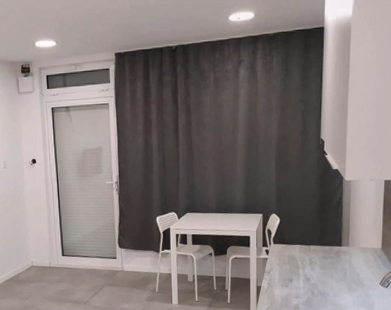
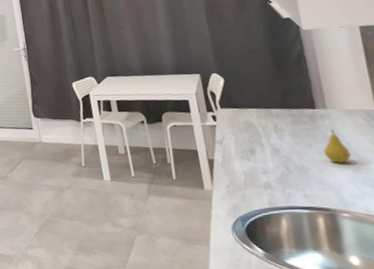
fruit: none [340,263,358,290] -> present [323,130,351,163]

